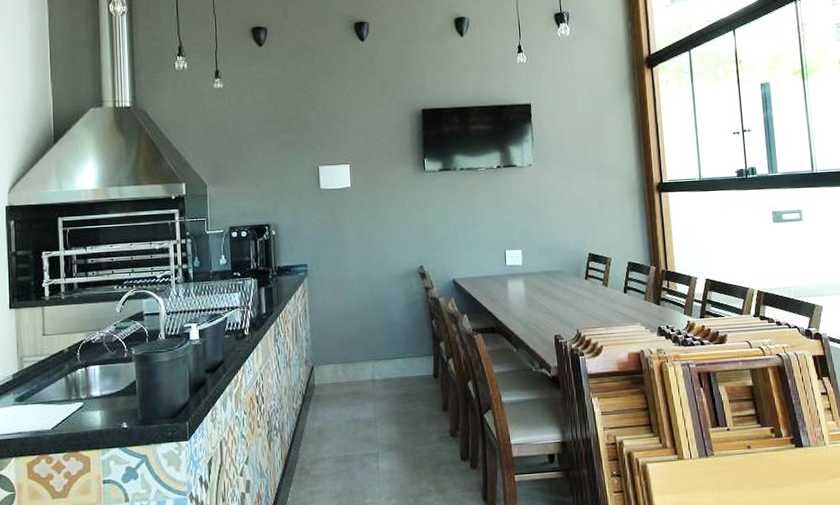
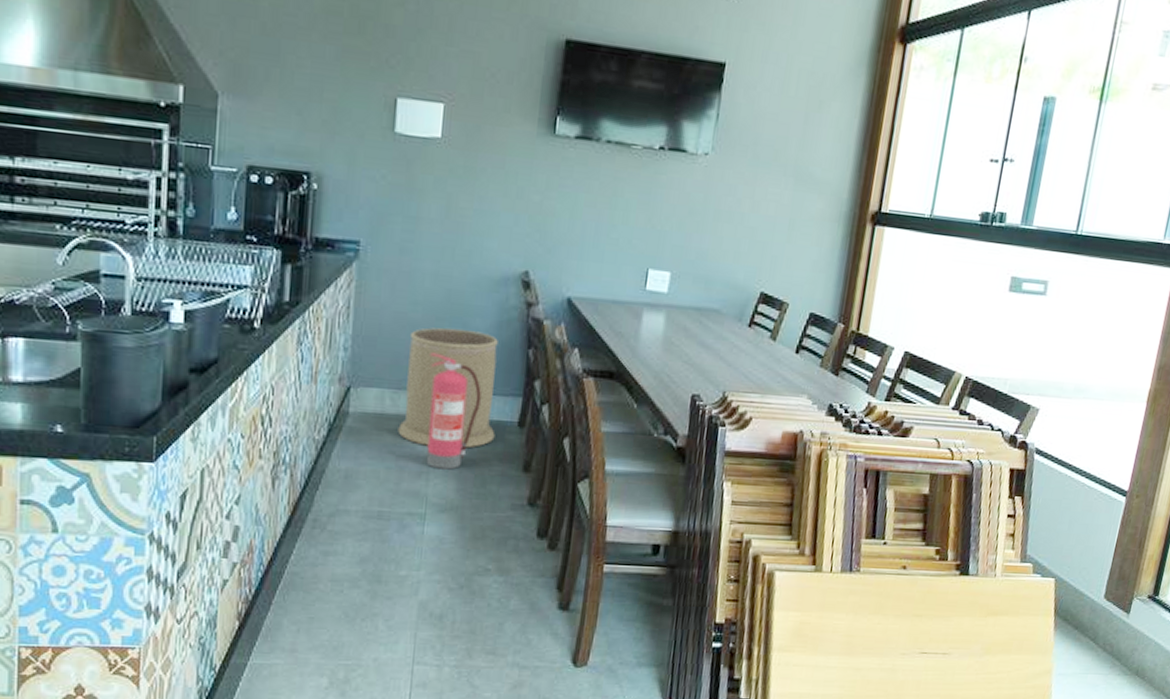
trash can: none [349,313,419,402] -> present [398,327,498,449]
fire extinguisher: none [365,333,405,418] -> present [426,353,481,470]

